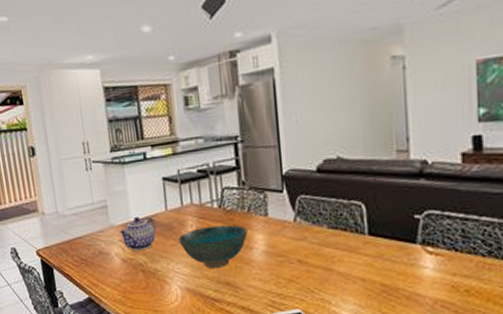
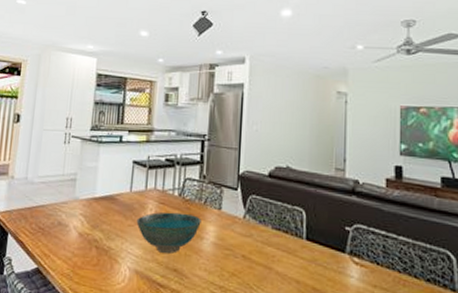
teapot: present [118,216,157,251] -> none [81,193,119,227]

